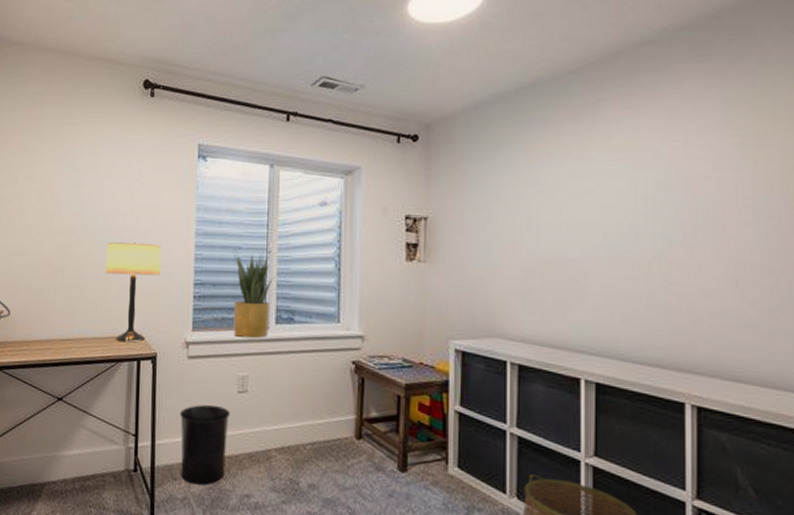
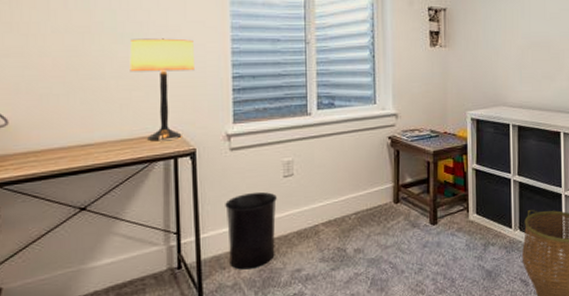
planter: present [233,254,274,339] -> none [273,45,314,126]

